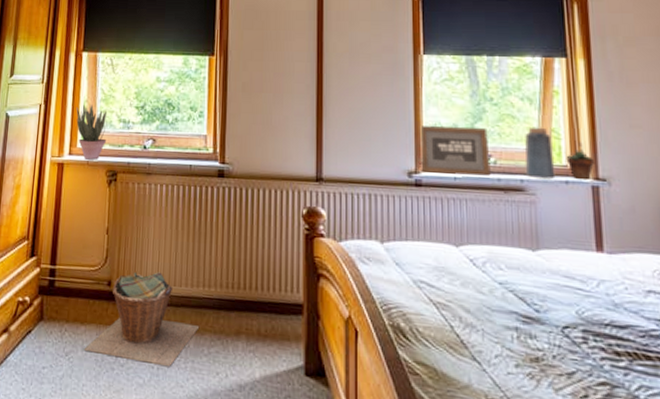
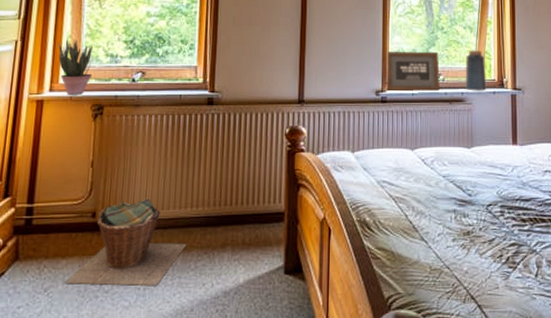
succulent plant: present [566,142,594,181] -> none [494,61,513,90]

